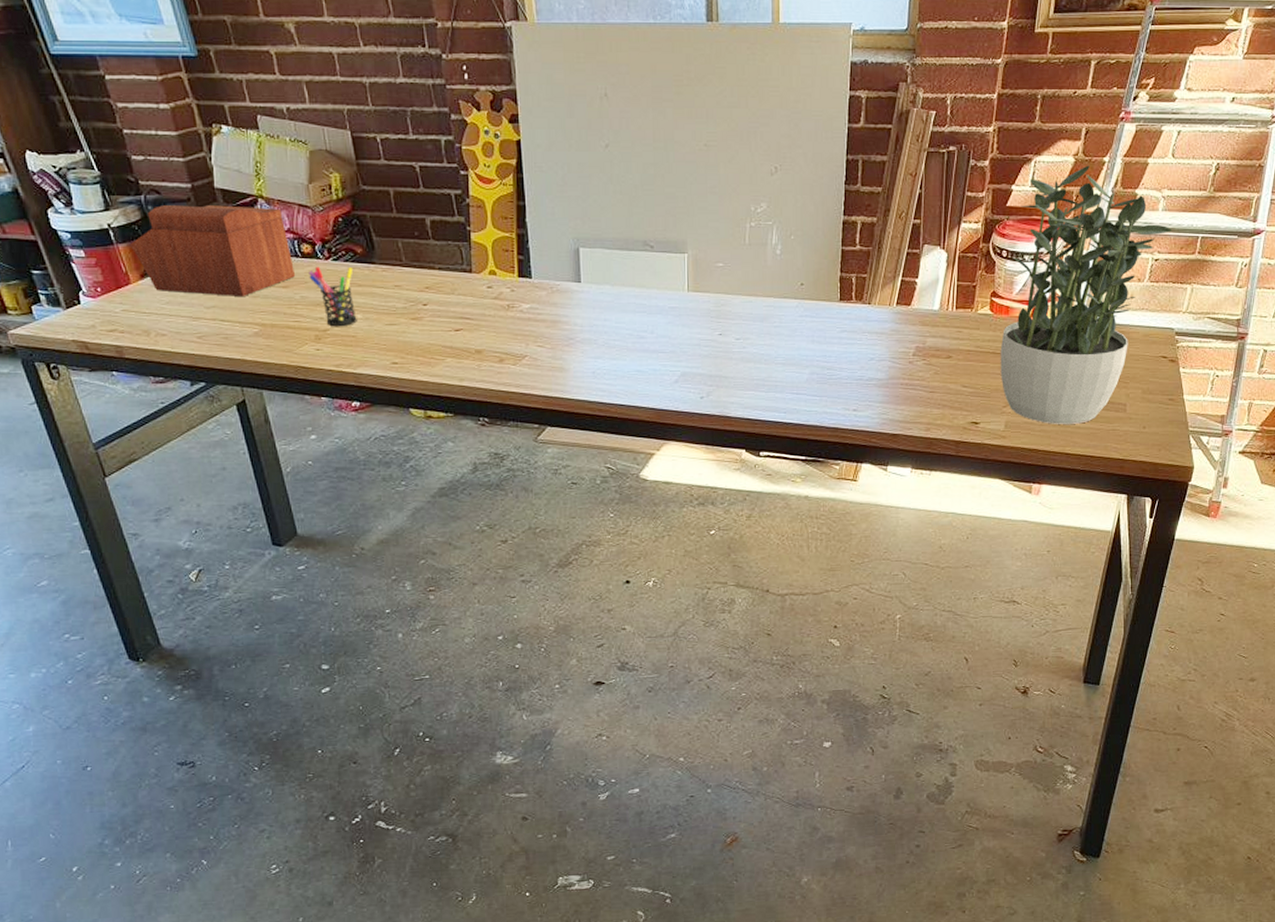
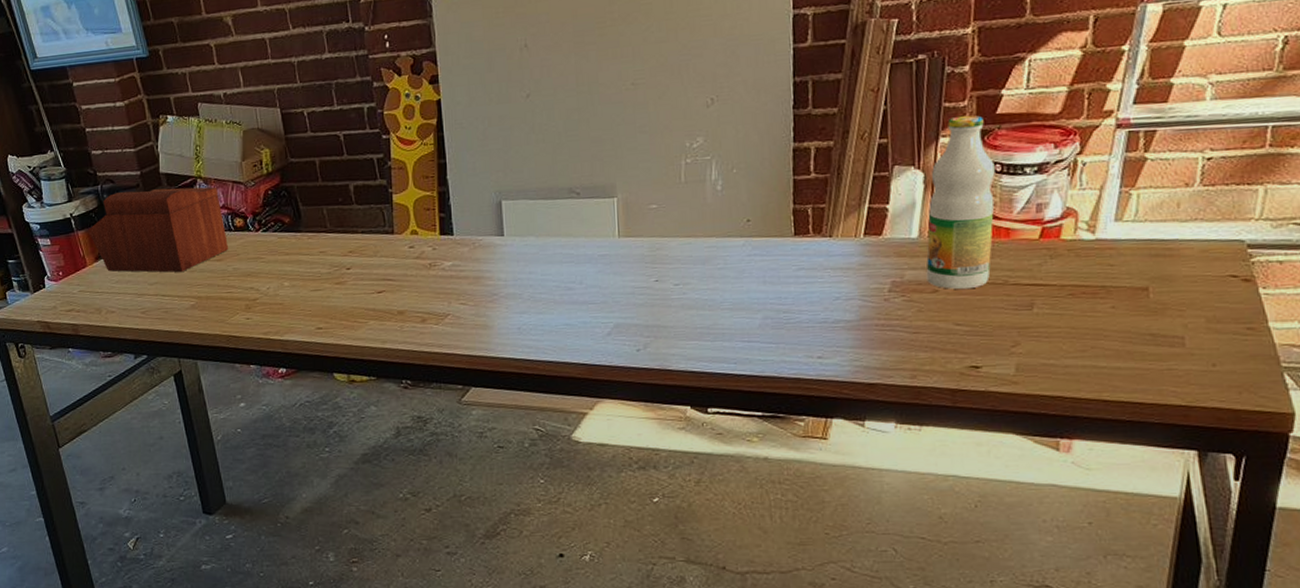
pen holder: present [309,266,357,326] -> none [241,237,284,295]
bottle: none [943,205,1002,357] -> present [926,115,996,290]
potted plant: present [1000,165,1173,424] -> none [1001,57,1229,365]

